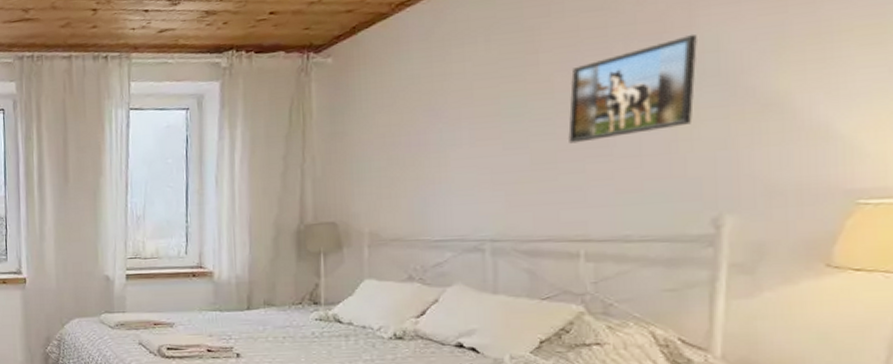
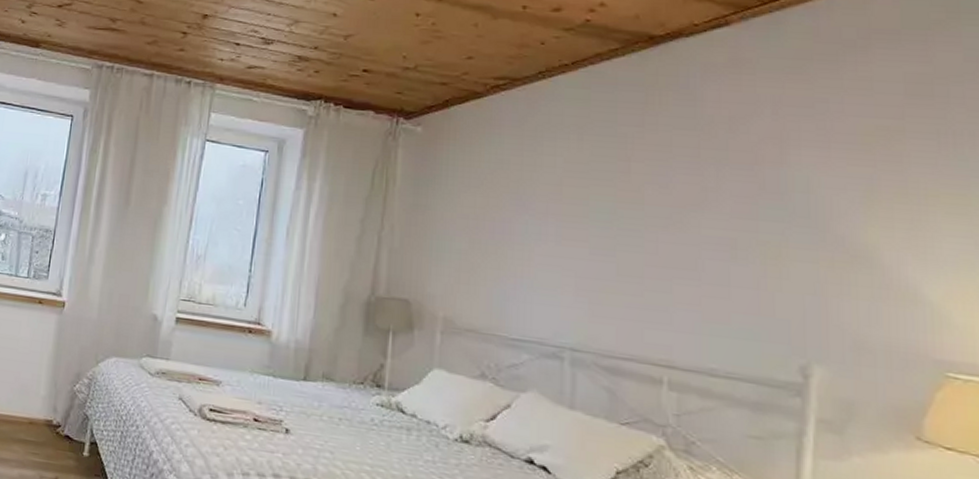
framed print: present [568,34,697,144] -> none [657,170,788,263]

